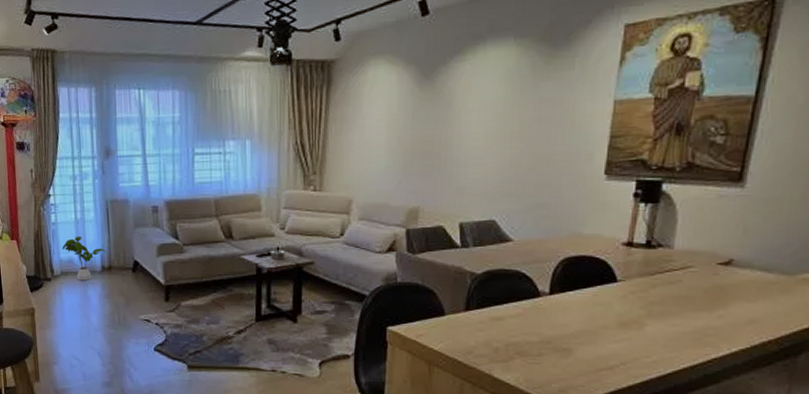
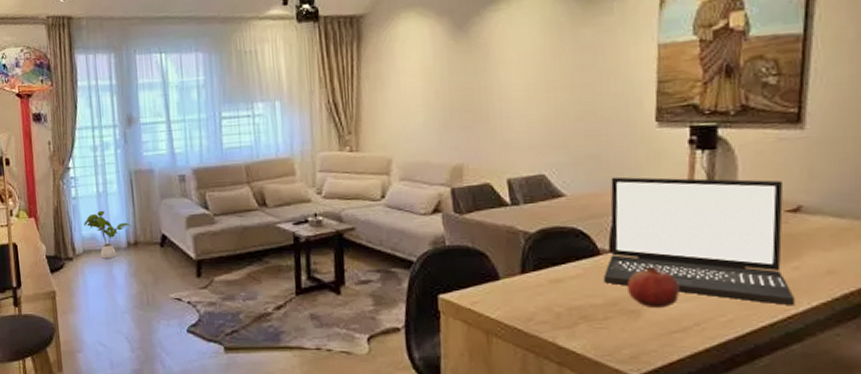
laptop: none [540,225,717,351] -> present [603,176,796,306]
fruit: none [561,309,610,348] -> present [626,266,679,309]

